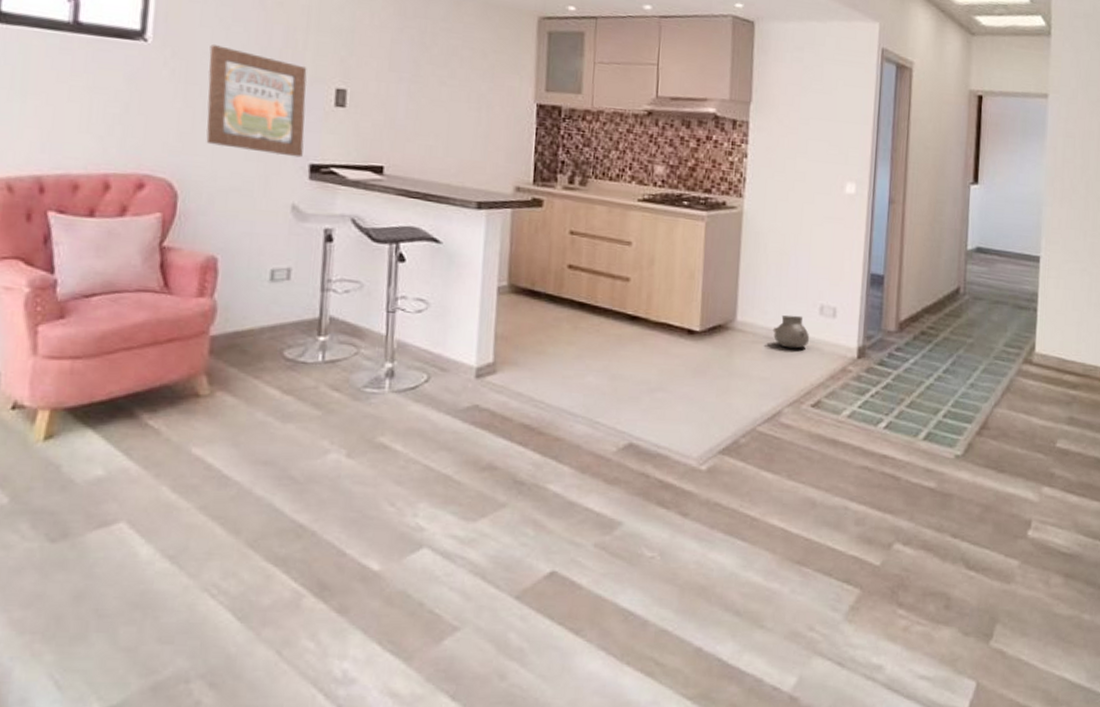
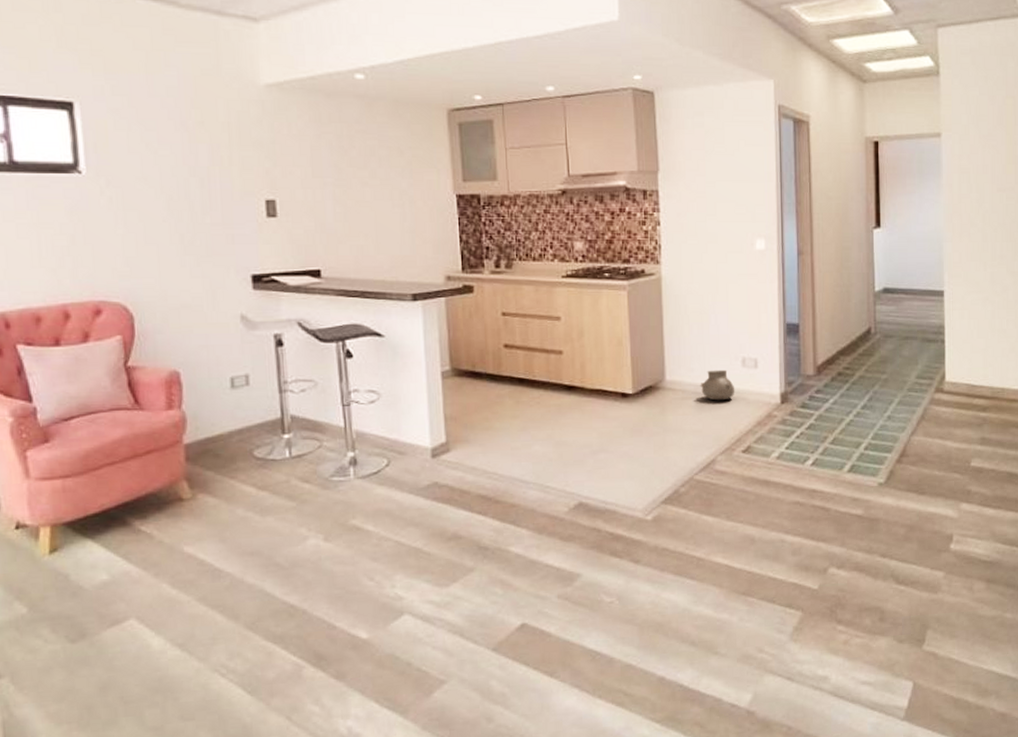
wall art: present [206,45,307,158] -> none [141,170,244,270]

